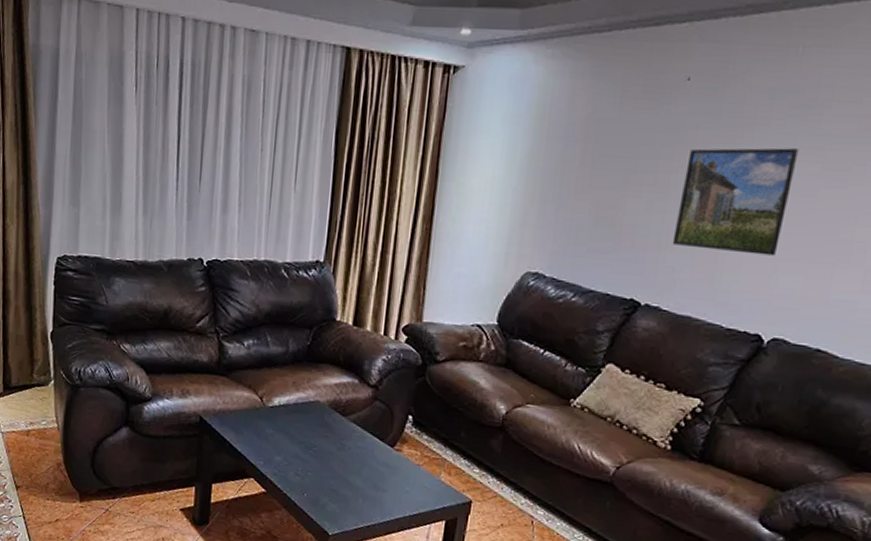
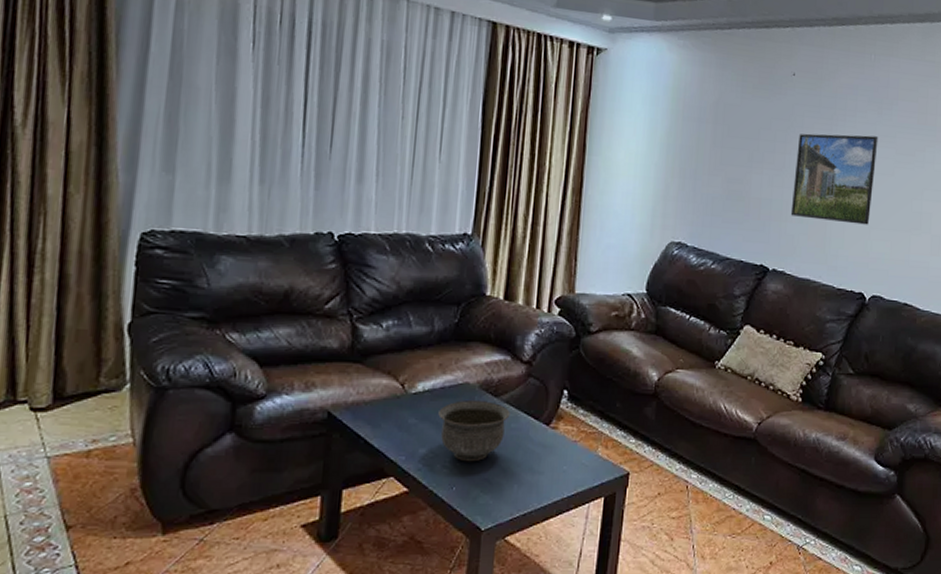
bowl: none [292,416,357,473] -> present [438,400,511,461]

